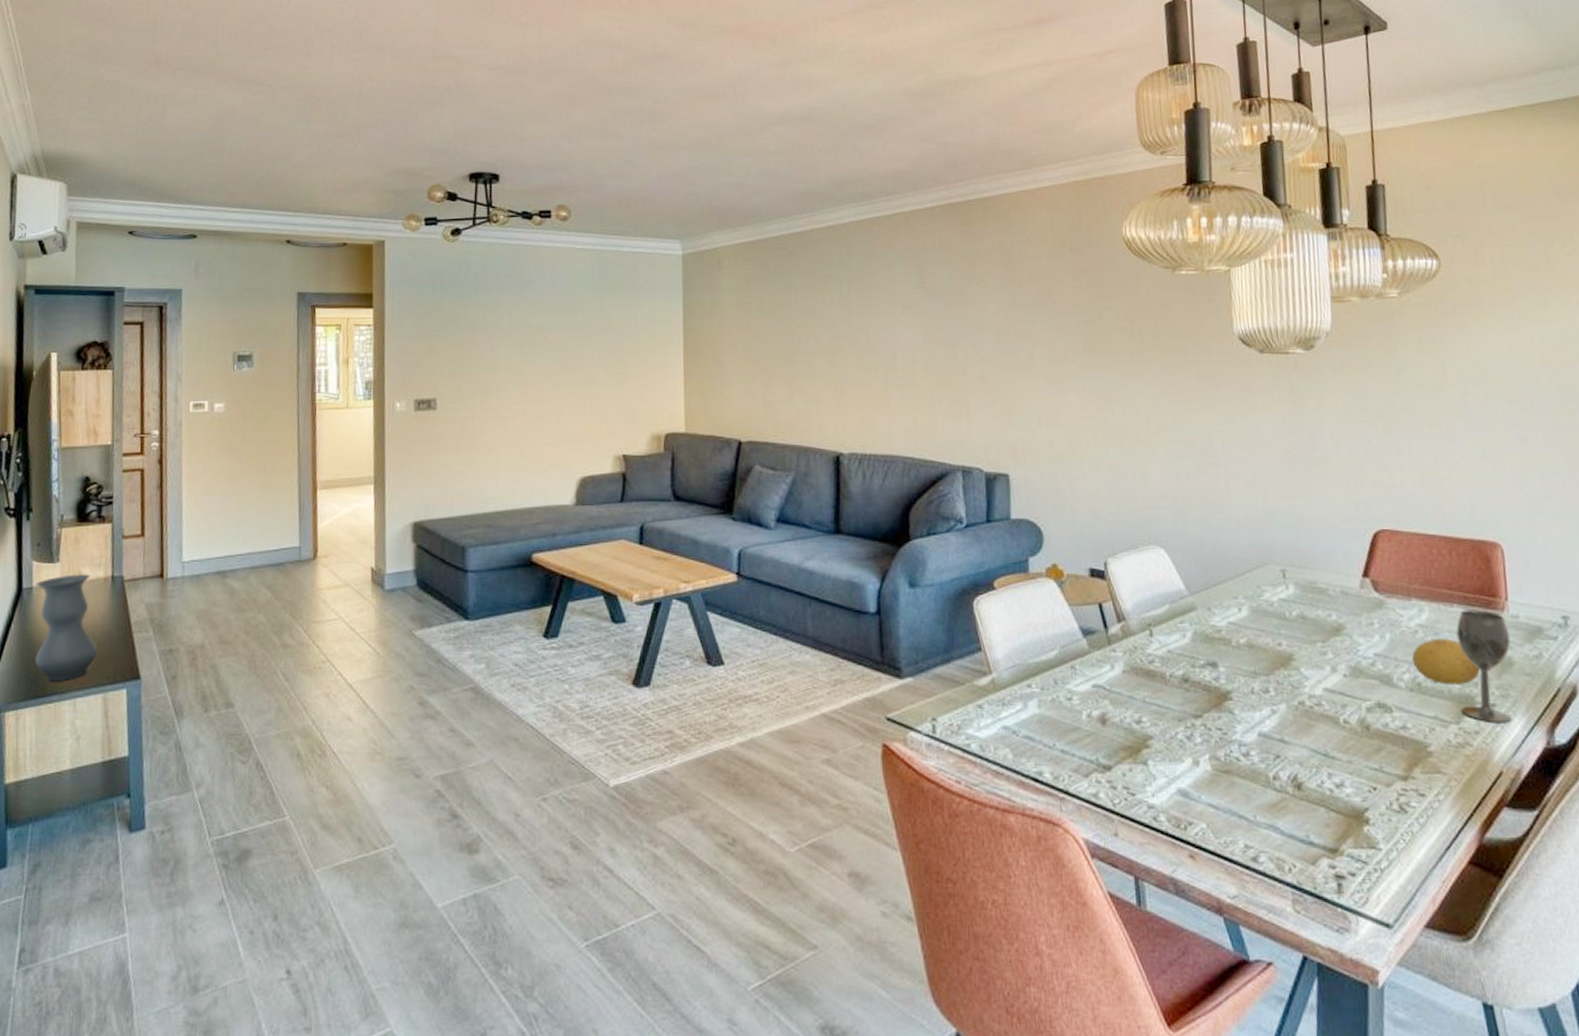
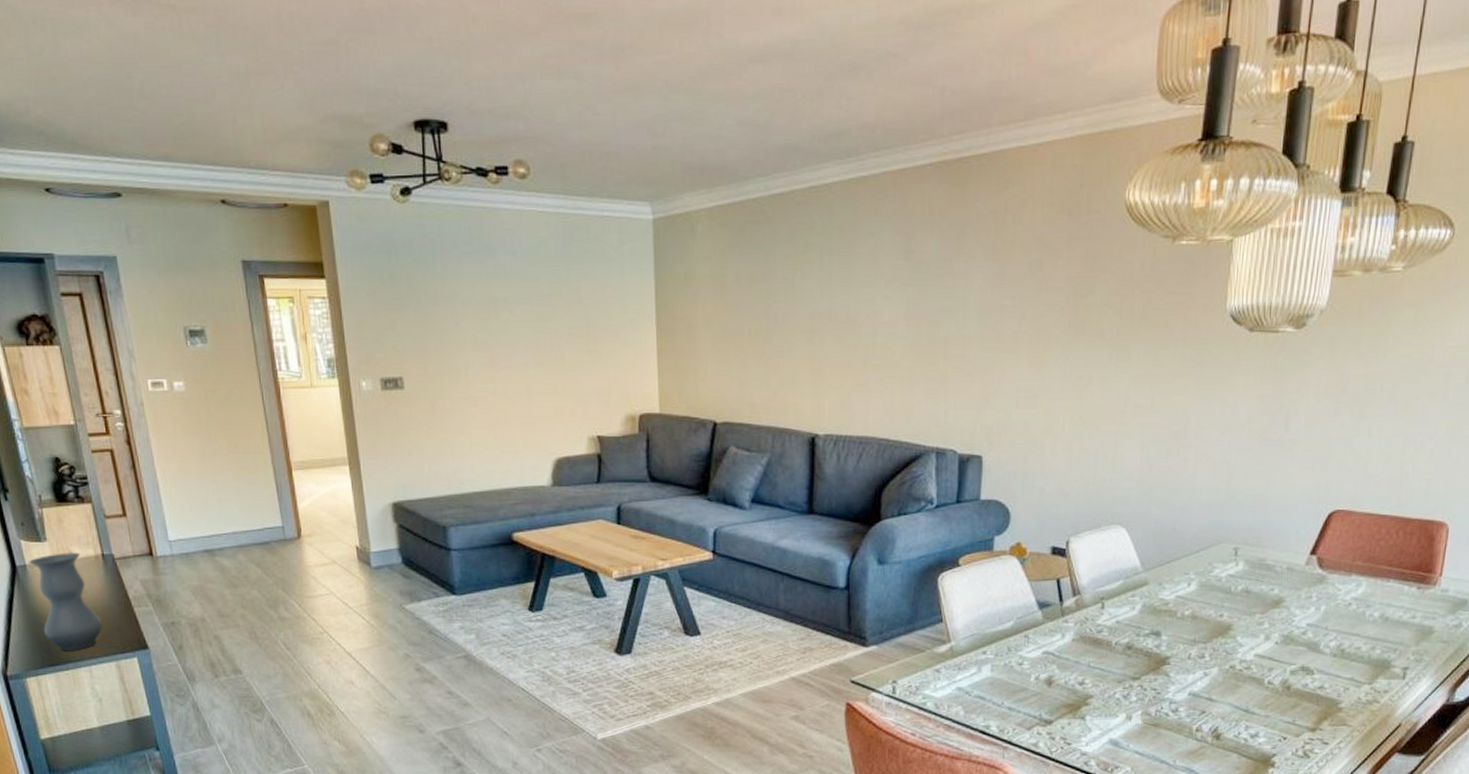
fruit: present [1412,638,1481,685] -> none [1341,610,1402,651]
wine glass: present [1455,610,1512,724] -> none [1377,584,1437,684]

